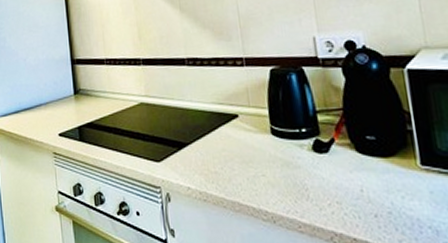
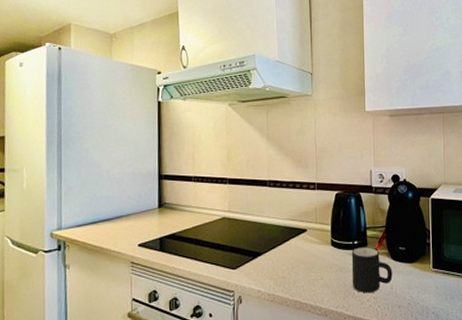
mug: none [299,136,361,196] -> present [351,247,393,294]

